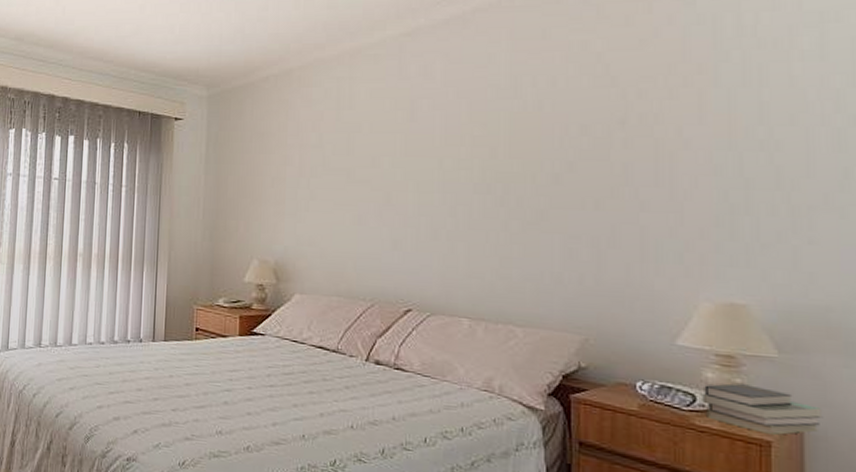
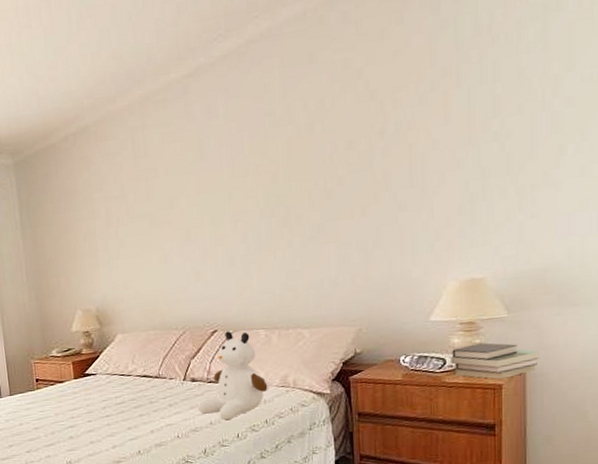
stuffed animal: none [379,313,469,419] -> present [197,331,269,420]

